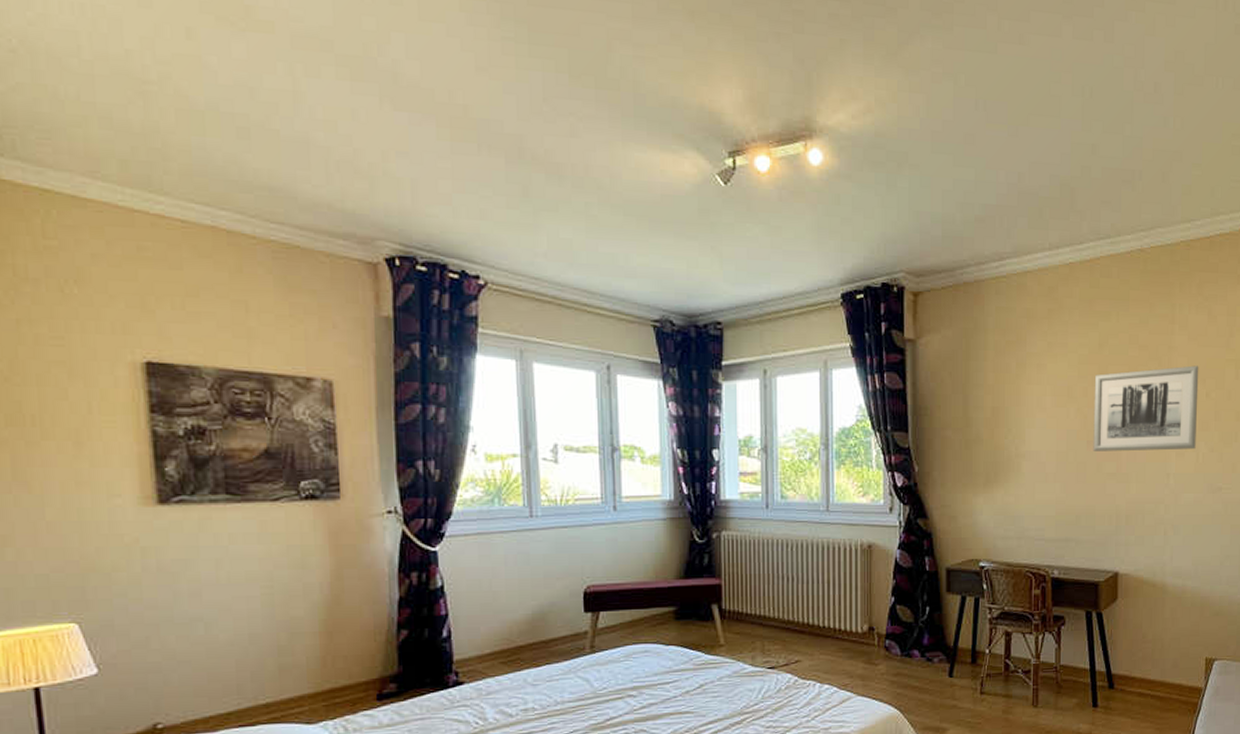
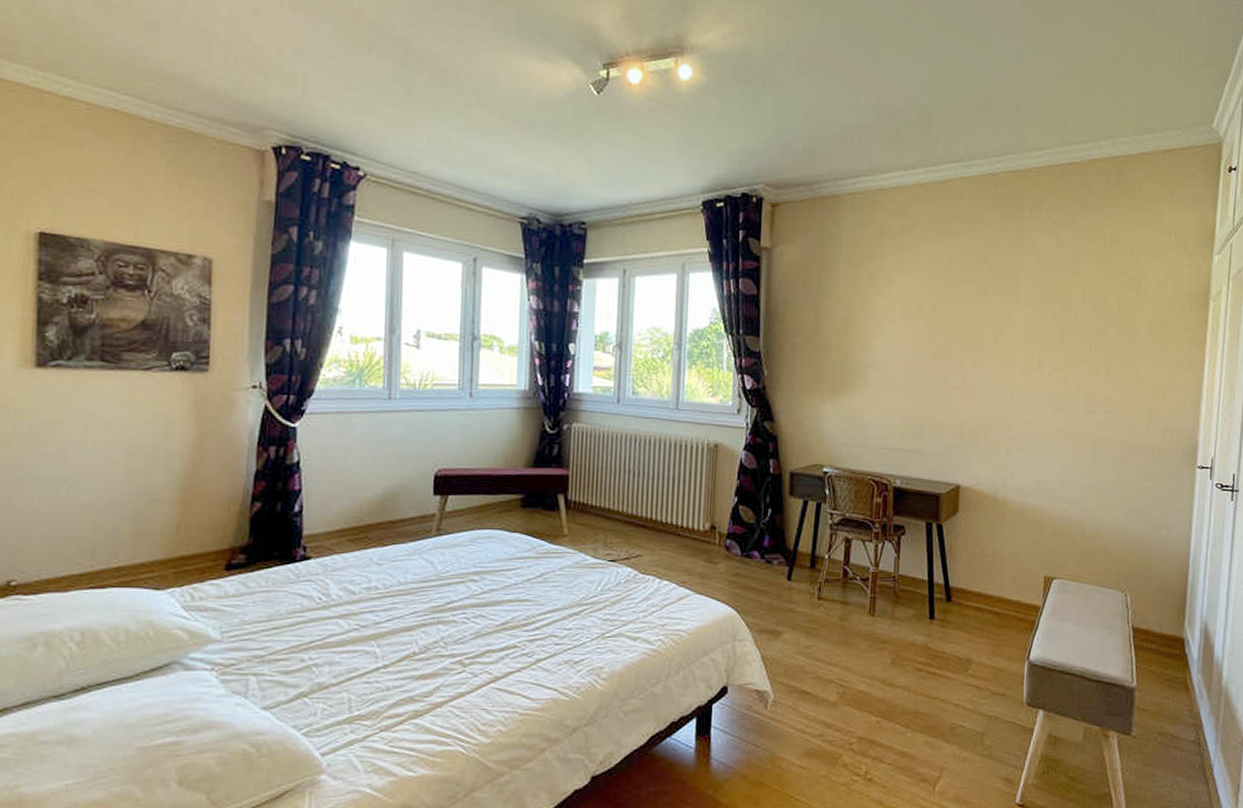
wall art: present [1093,365,1199,452] -> none [939,287,1046,369]

